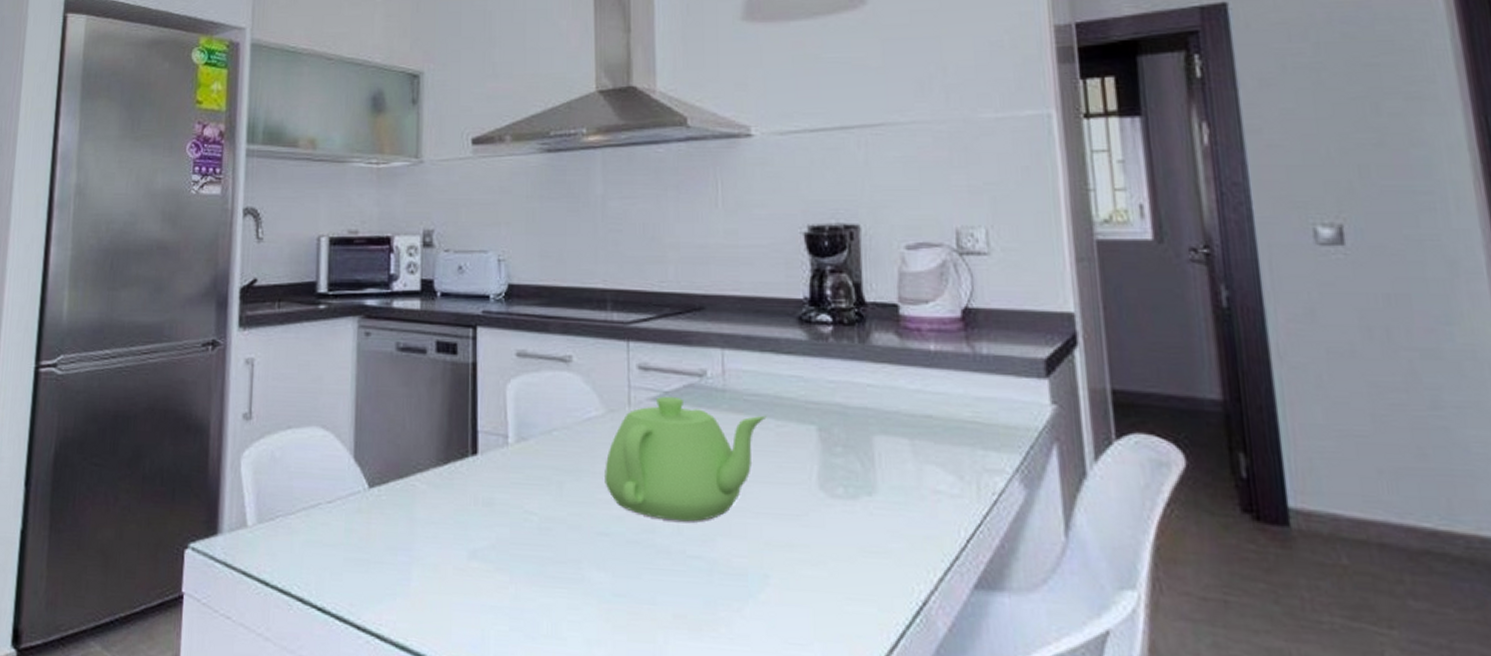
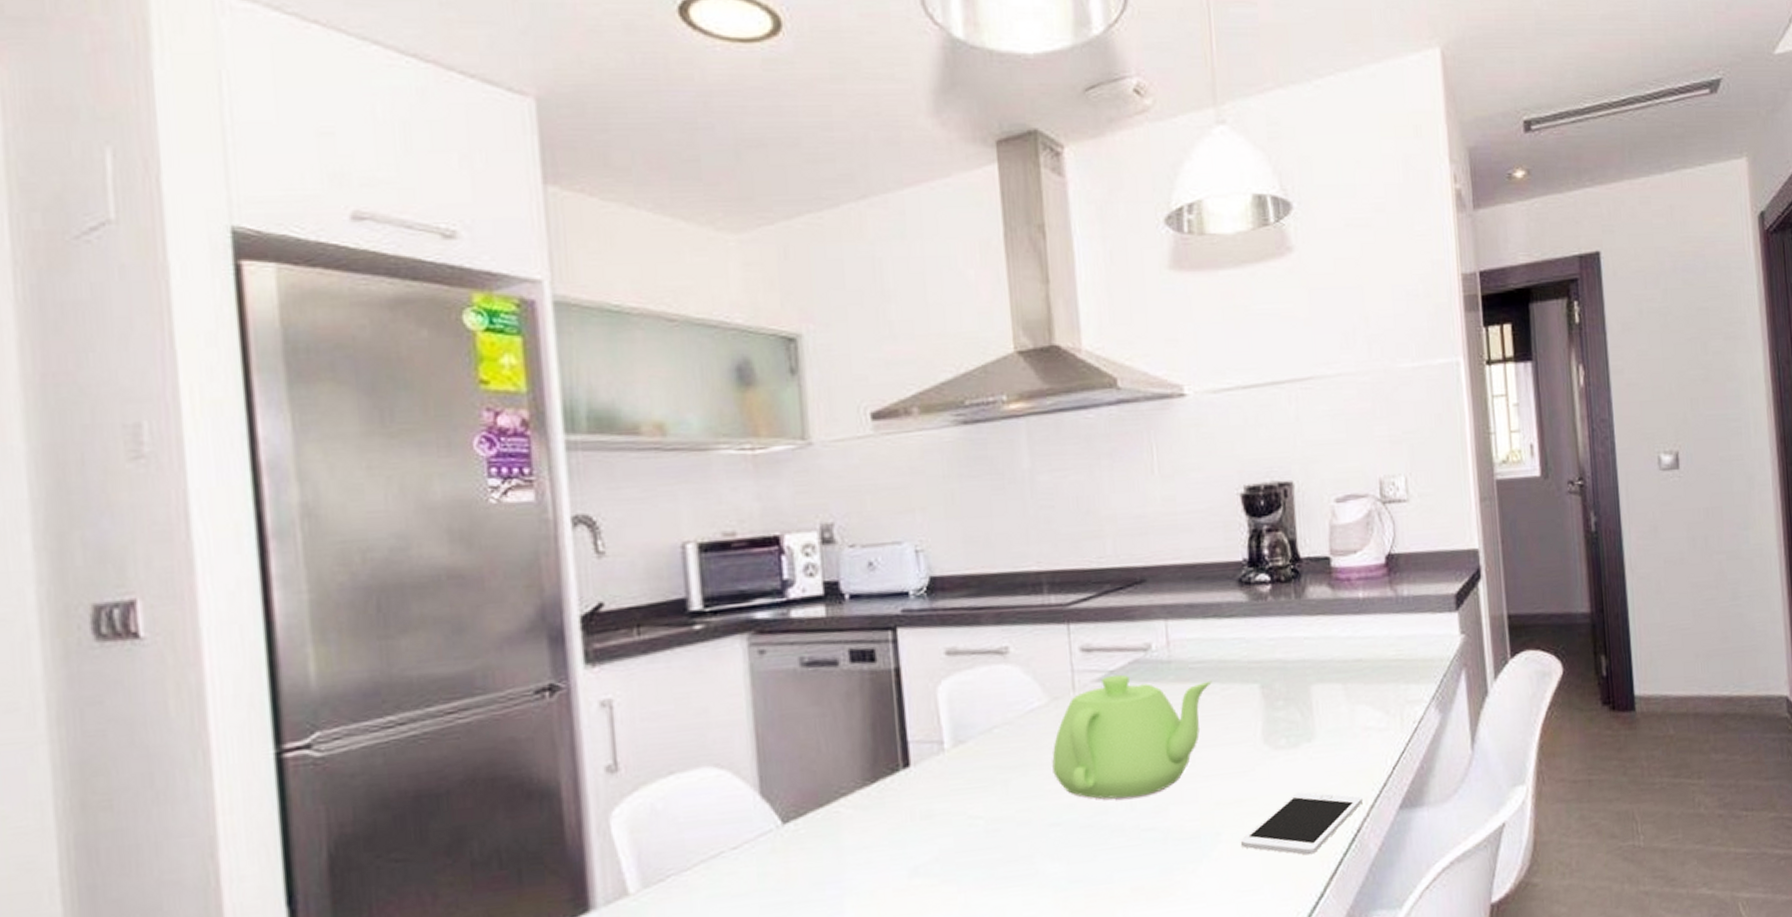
cell phone: none [790,548,930,620] -> present [1240,792,1363,855]

